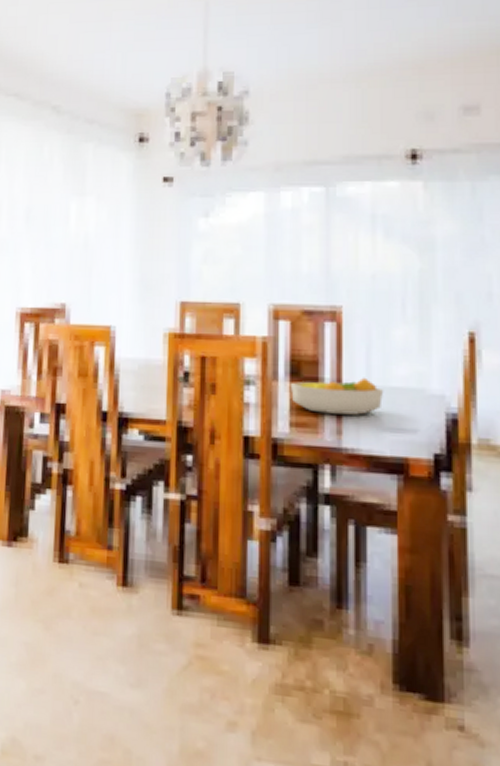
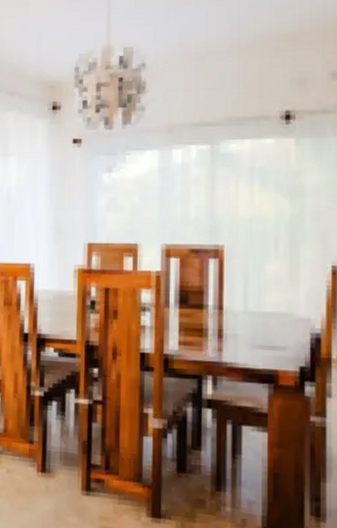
fruit bowl: present [291,377,384,415] -> none [180,304,259,335]

